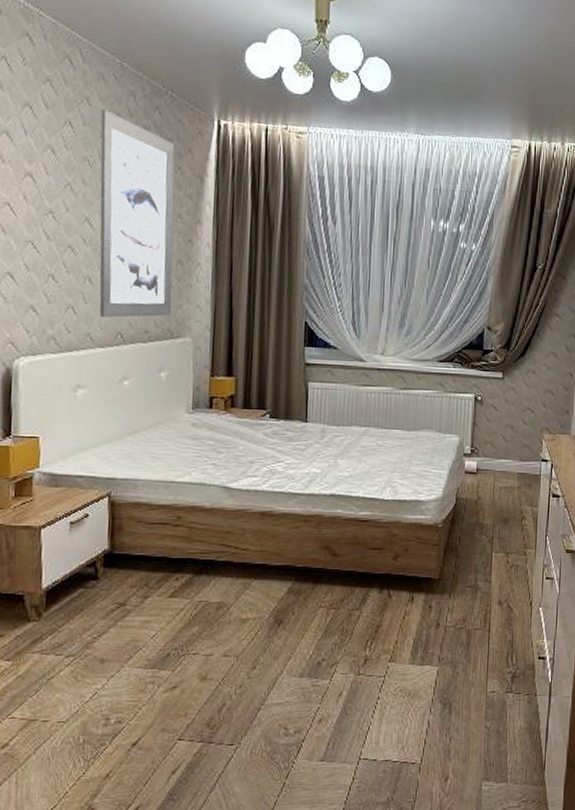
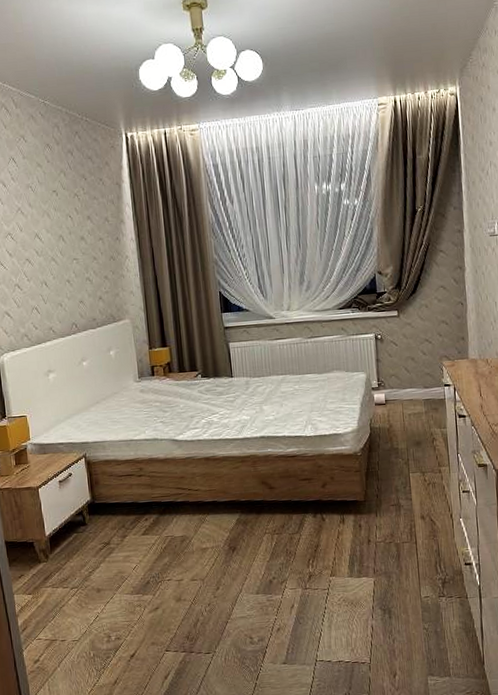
wall art: present [99,109,175,318] -> none [34,142,111,312]

